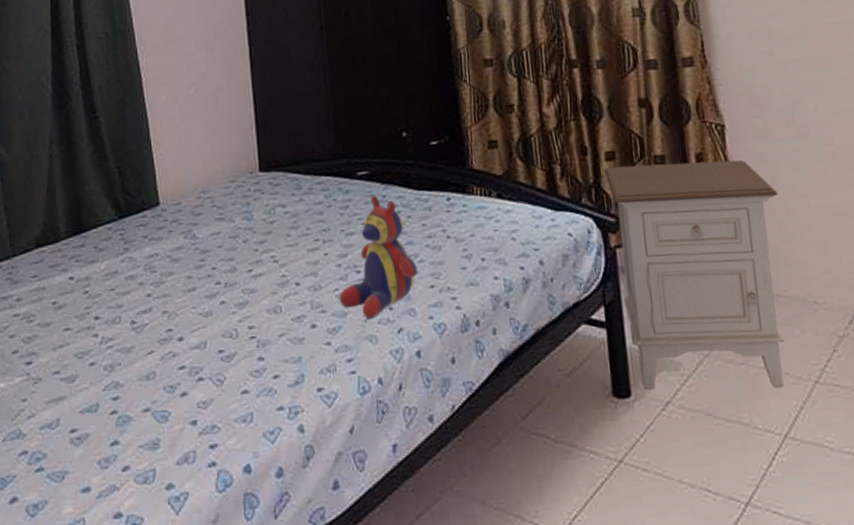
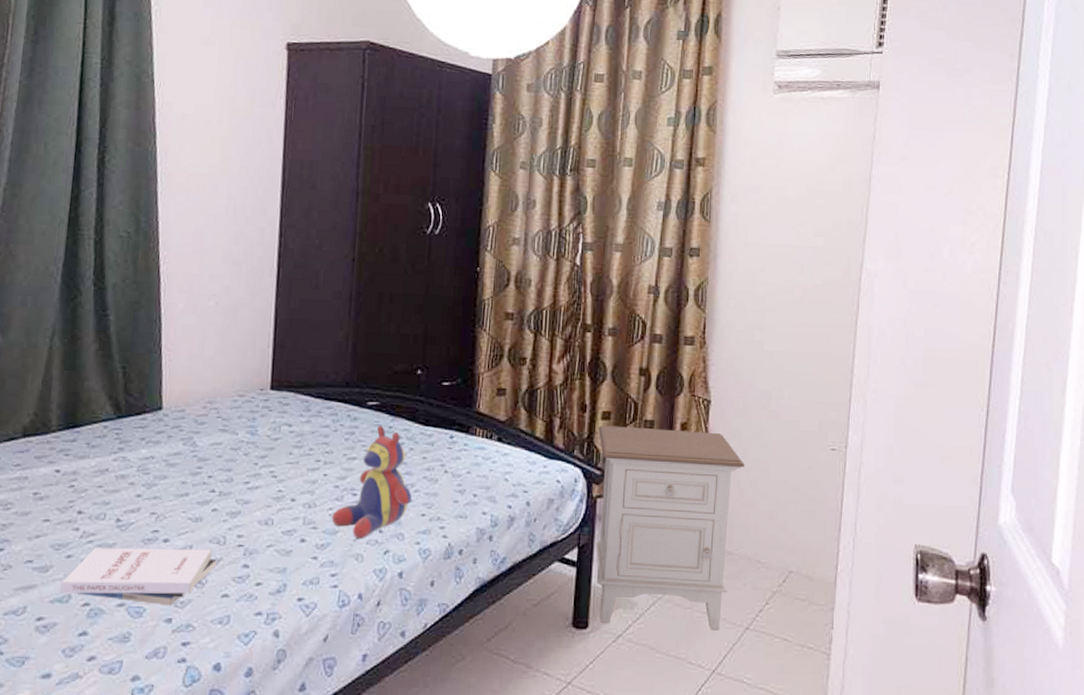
books: none [88,344,232,407] -> present [60,547,217,606]

